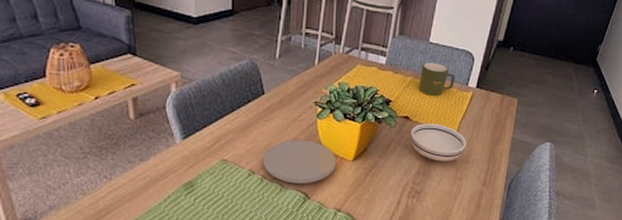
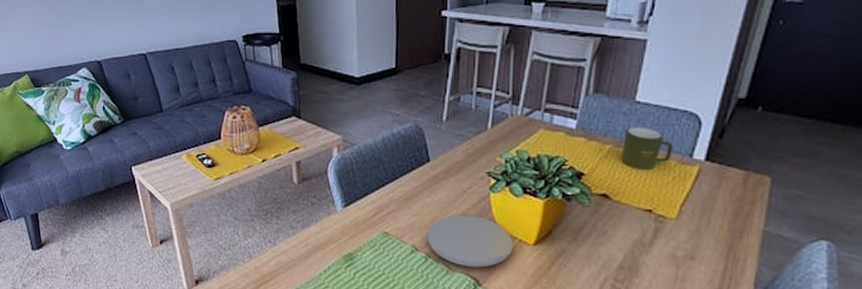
bowl: present [410,123,466,162] -> none [610,204,691,256]

